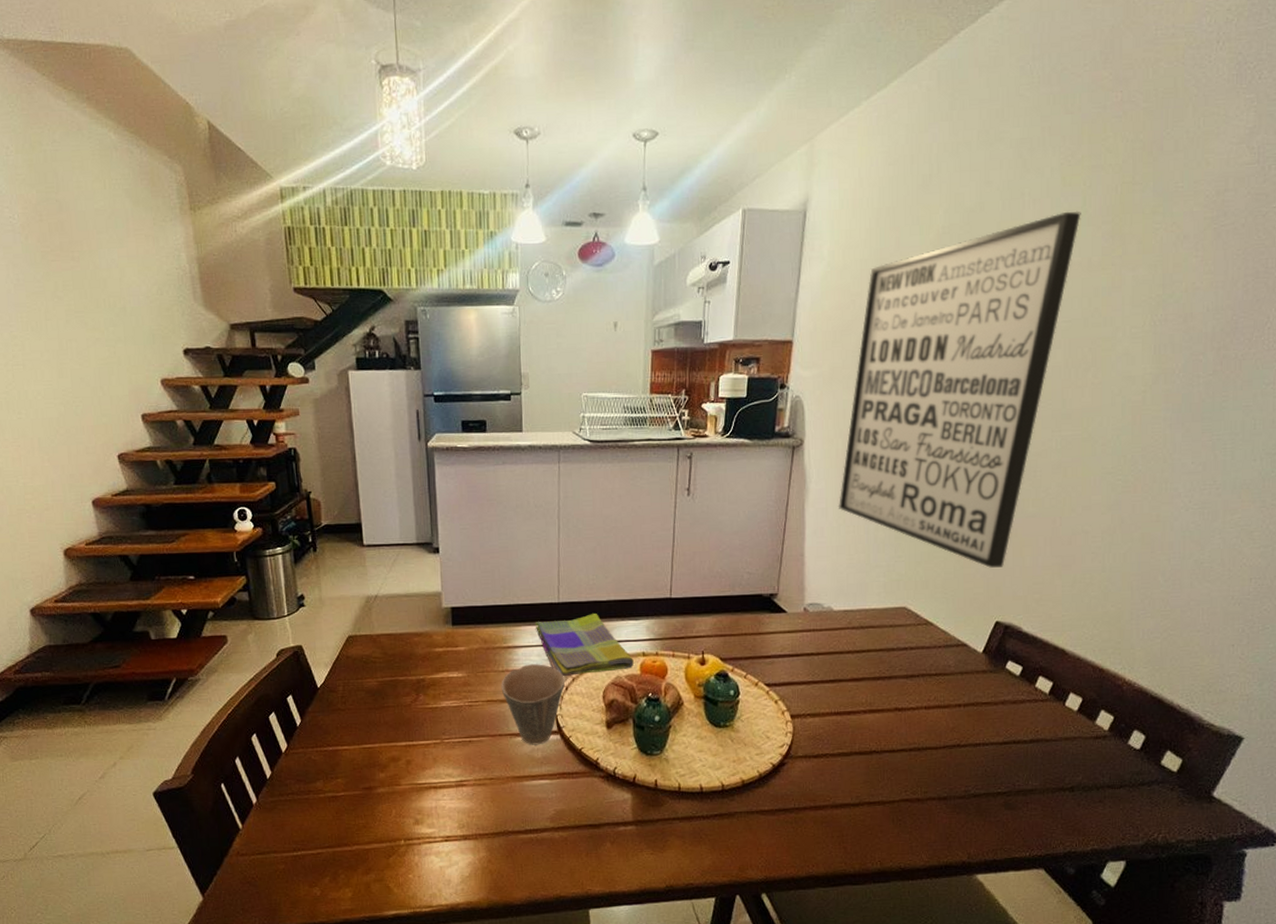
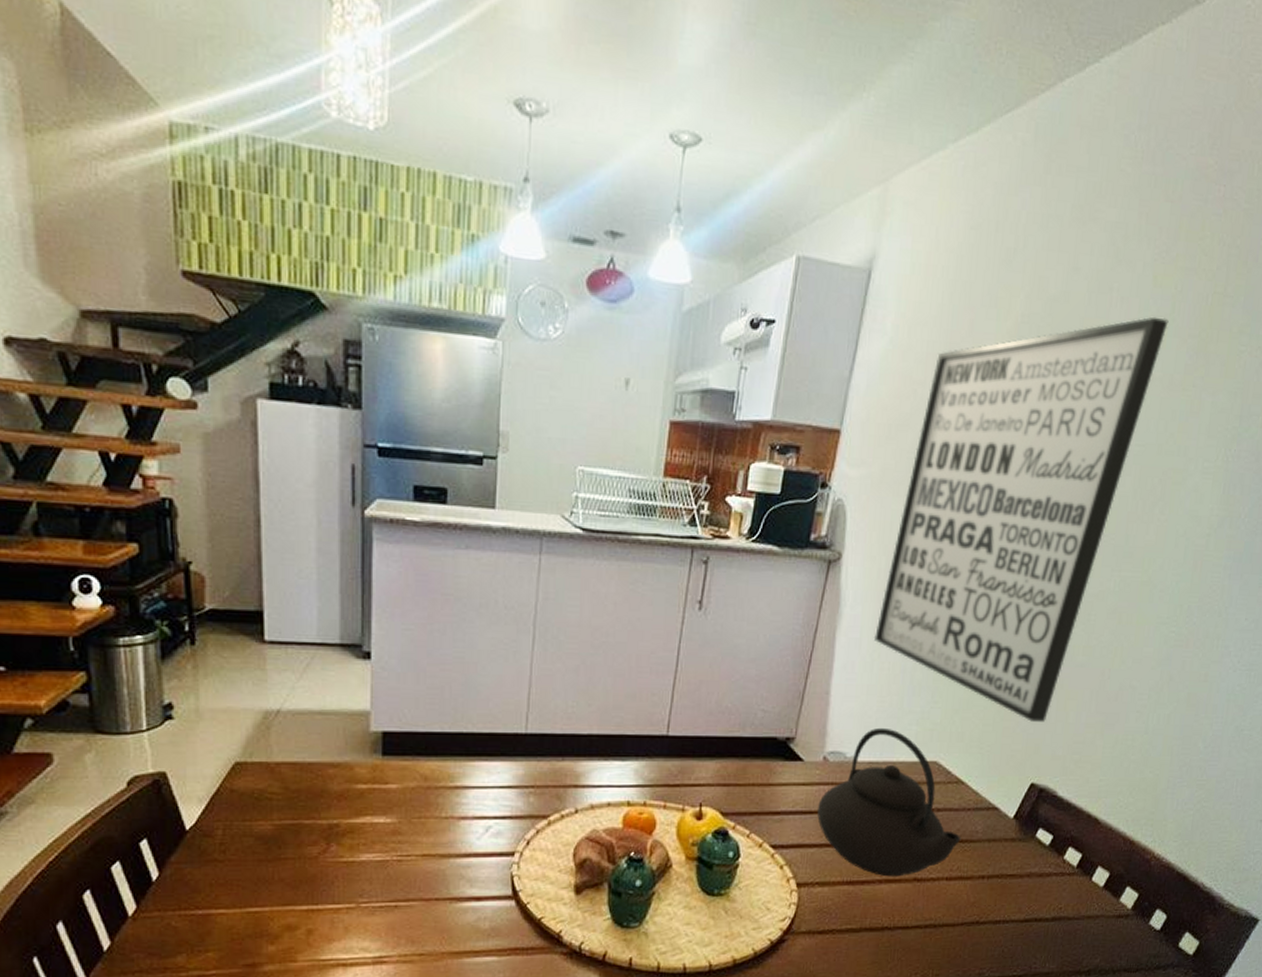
cup: present [501,664,566,745] -> none [442,810,527,913]
dish towel: present [534,614,634,676] -> none [492,750,615,827]
teapot: none [803,581,935,708] -> present [817,727,961,877]

